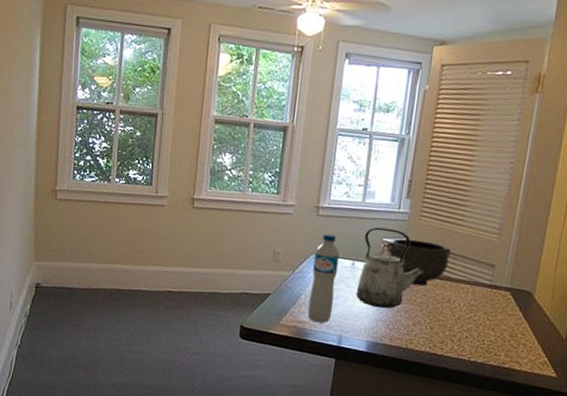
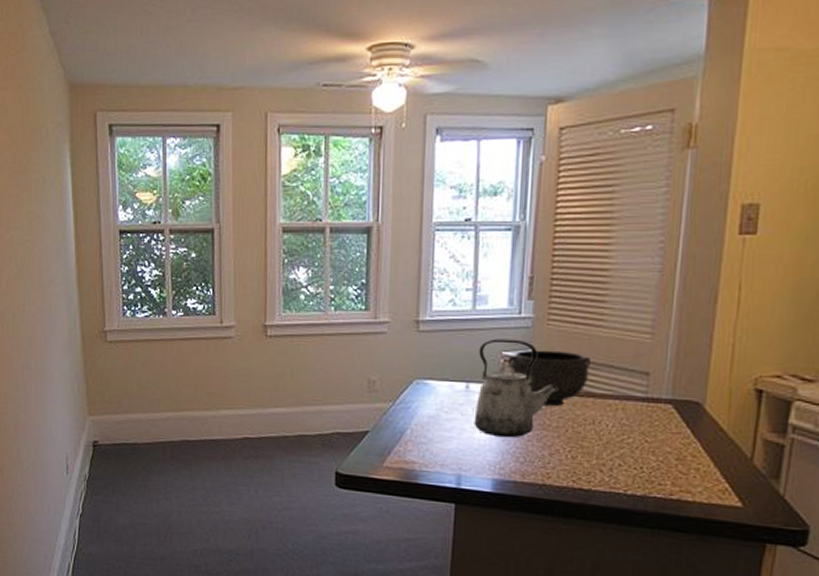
water bottle: present [307,234,340,324] -> none [416,353,450,462]

